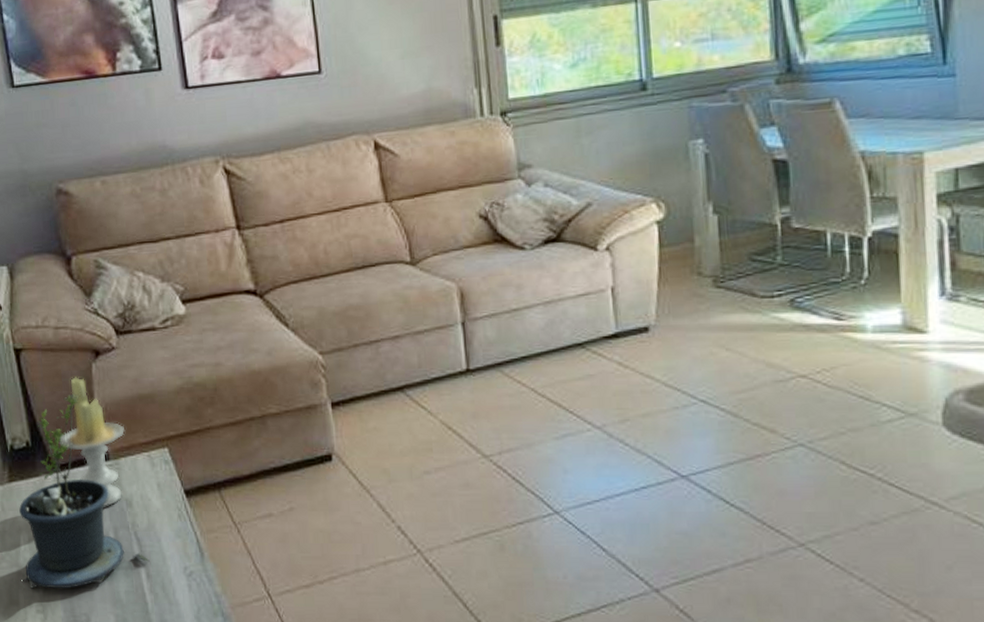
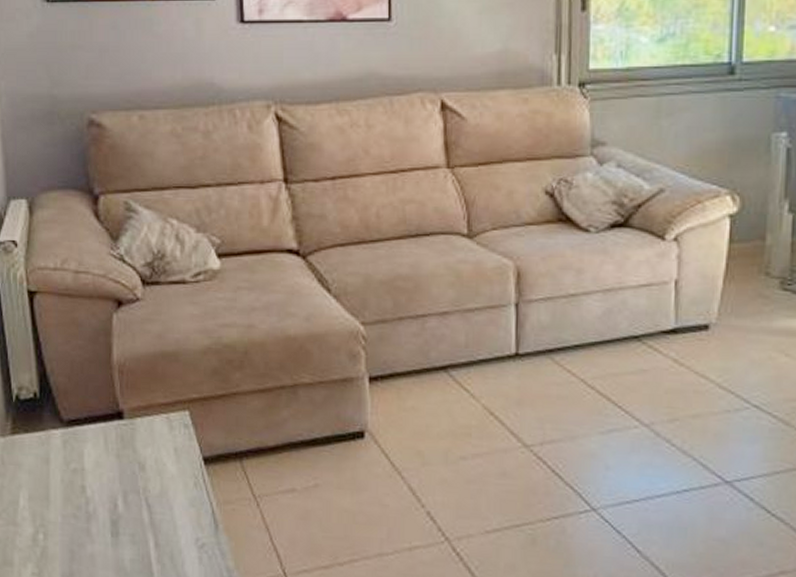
potted plant: present [19,393,150,589] -> none [19,344,159,552]
candle: present [59,377,126,507] -> none [70,326,144,469]

